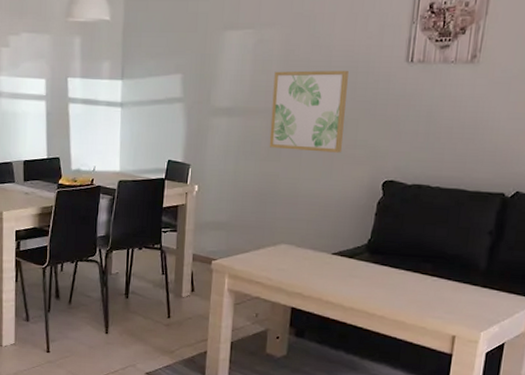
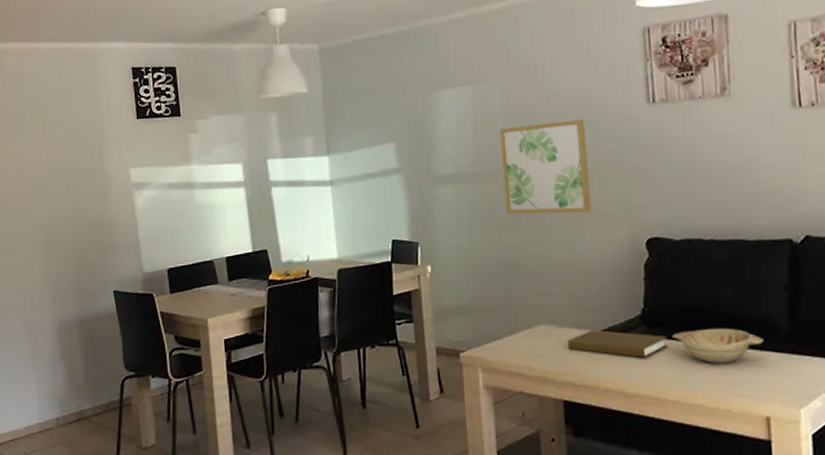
book: none [302,253,385,279] -> present [567,330,668,358]
decorative bowl: none [389,260,463,290] -> present [672,328,764,363]

